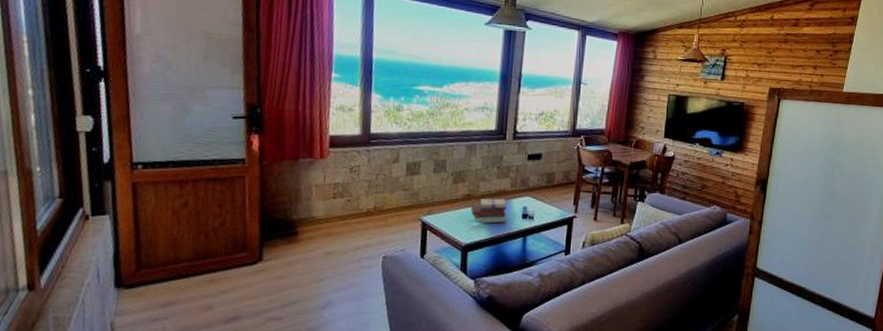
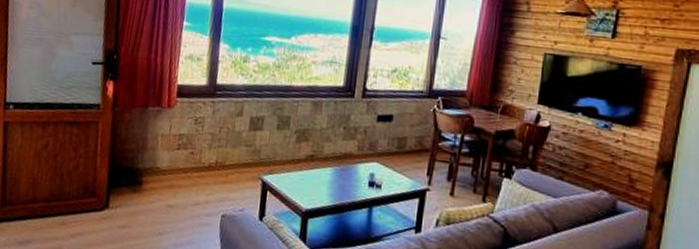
books: present [471,198,507,224] -> none [313,161,352,191]

